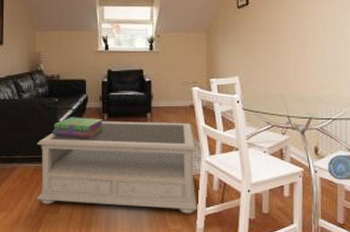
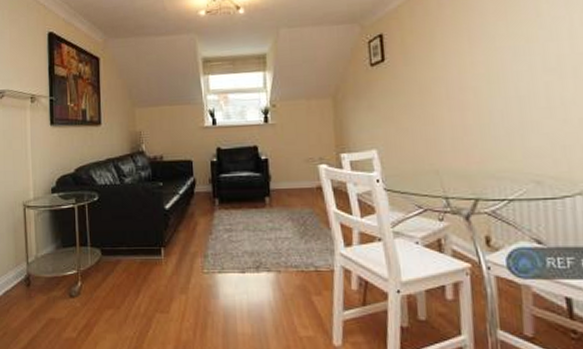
coffee table: present [36,121,197,214] -> none [142,207,333,318]
stack of books: present [52,117,105,138] -> none [158,203,216,227]

